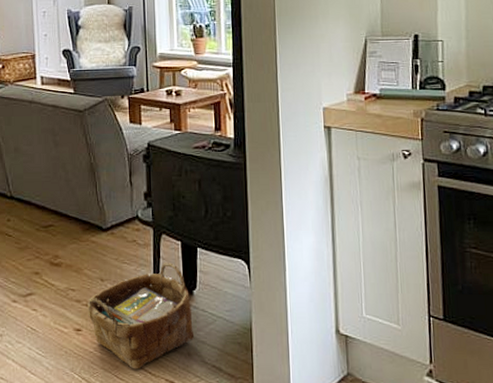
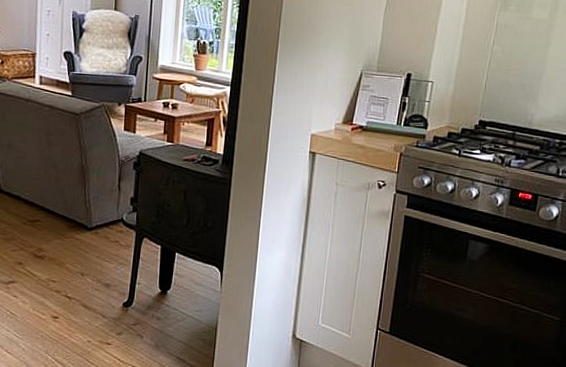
woven basket: present [88,263,195,369] -> none [66,263,164,356]

